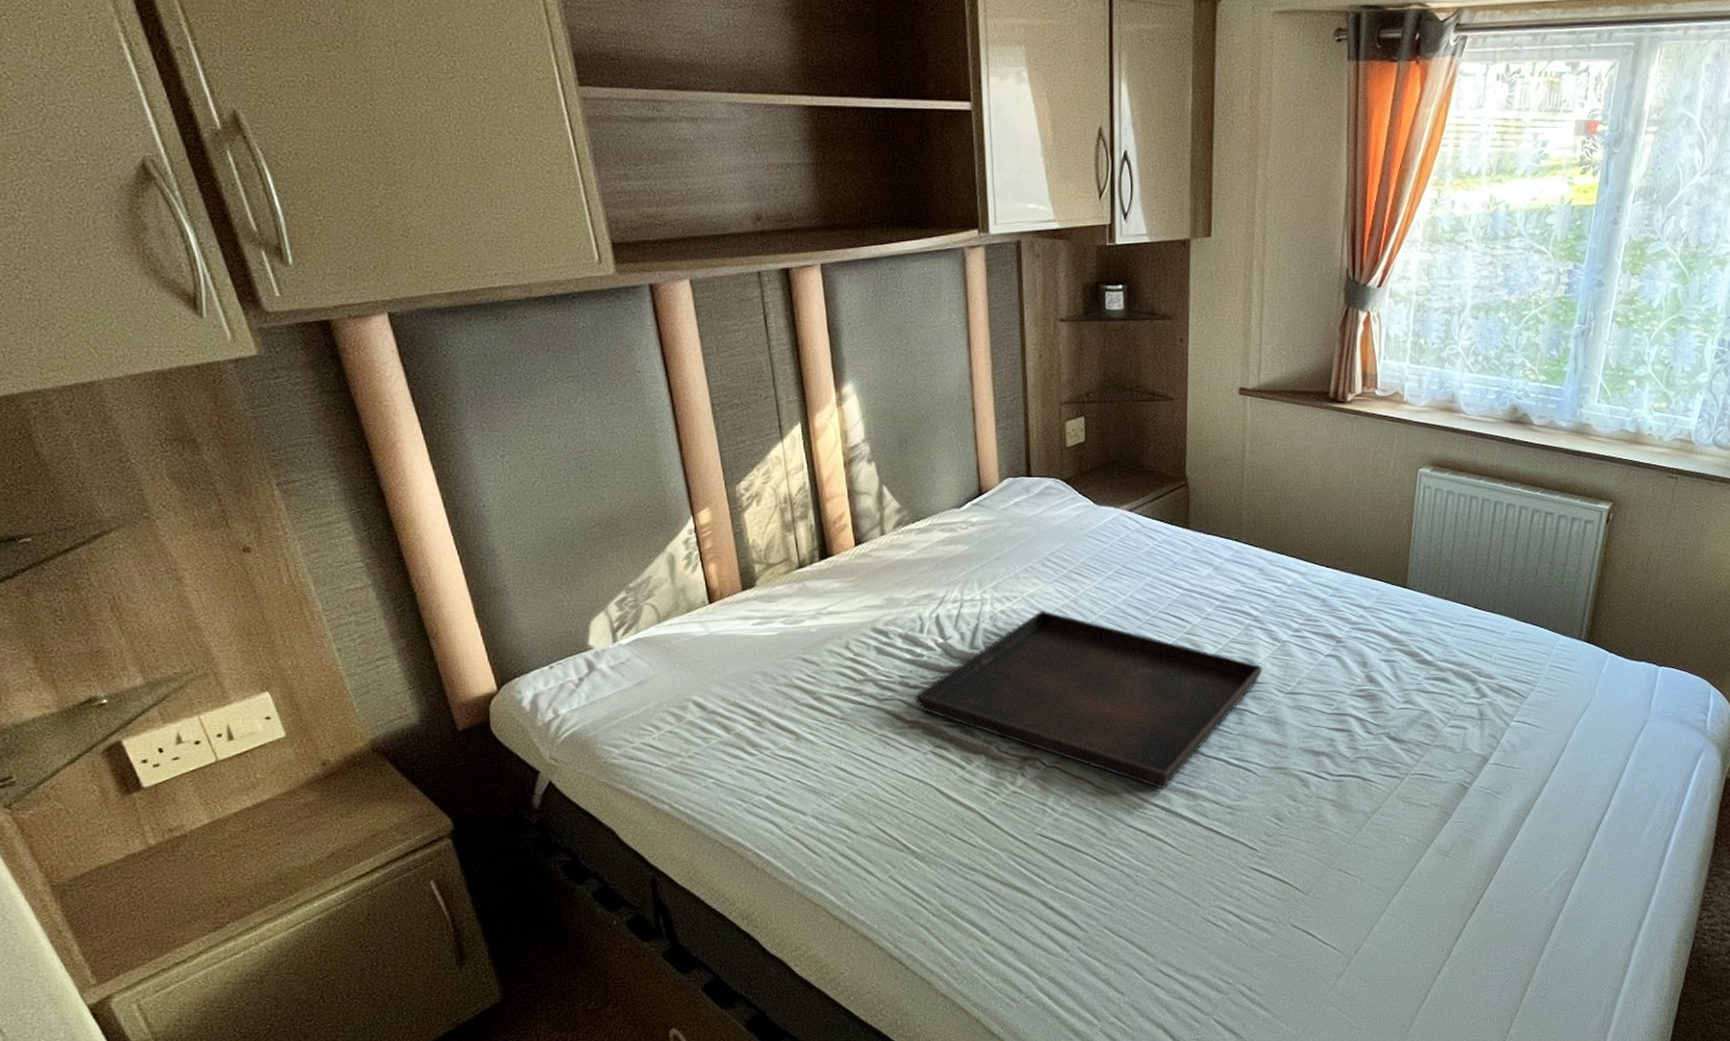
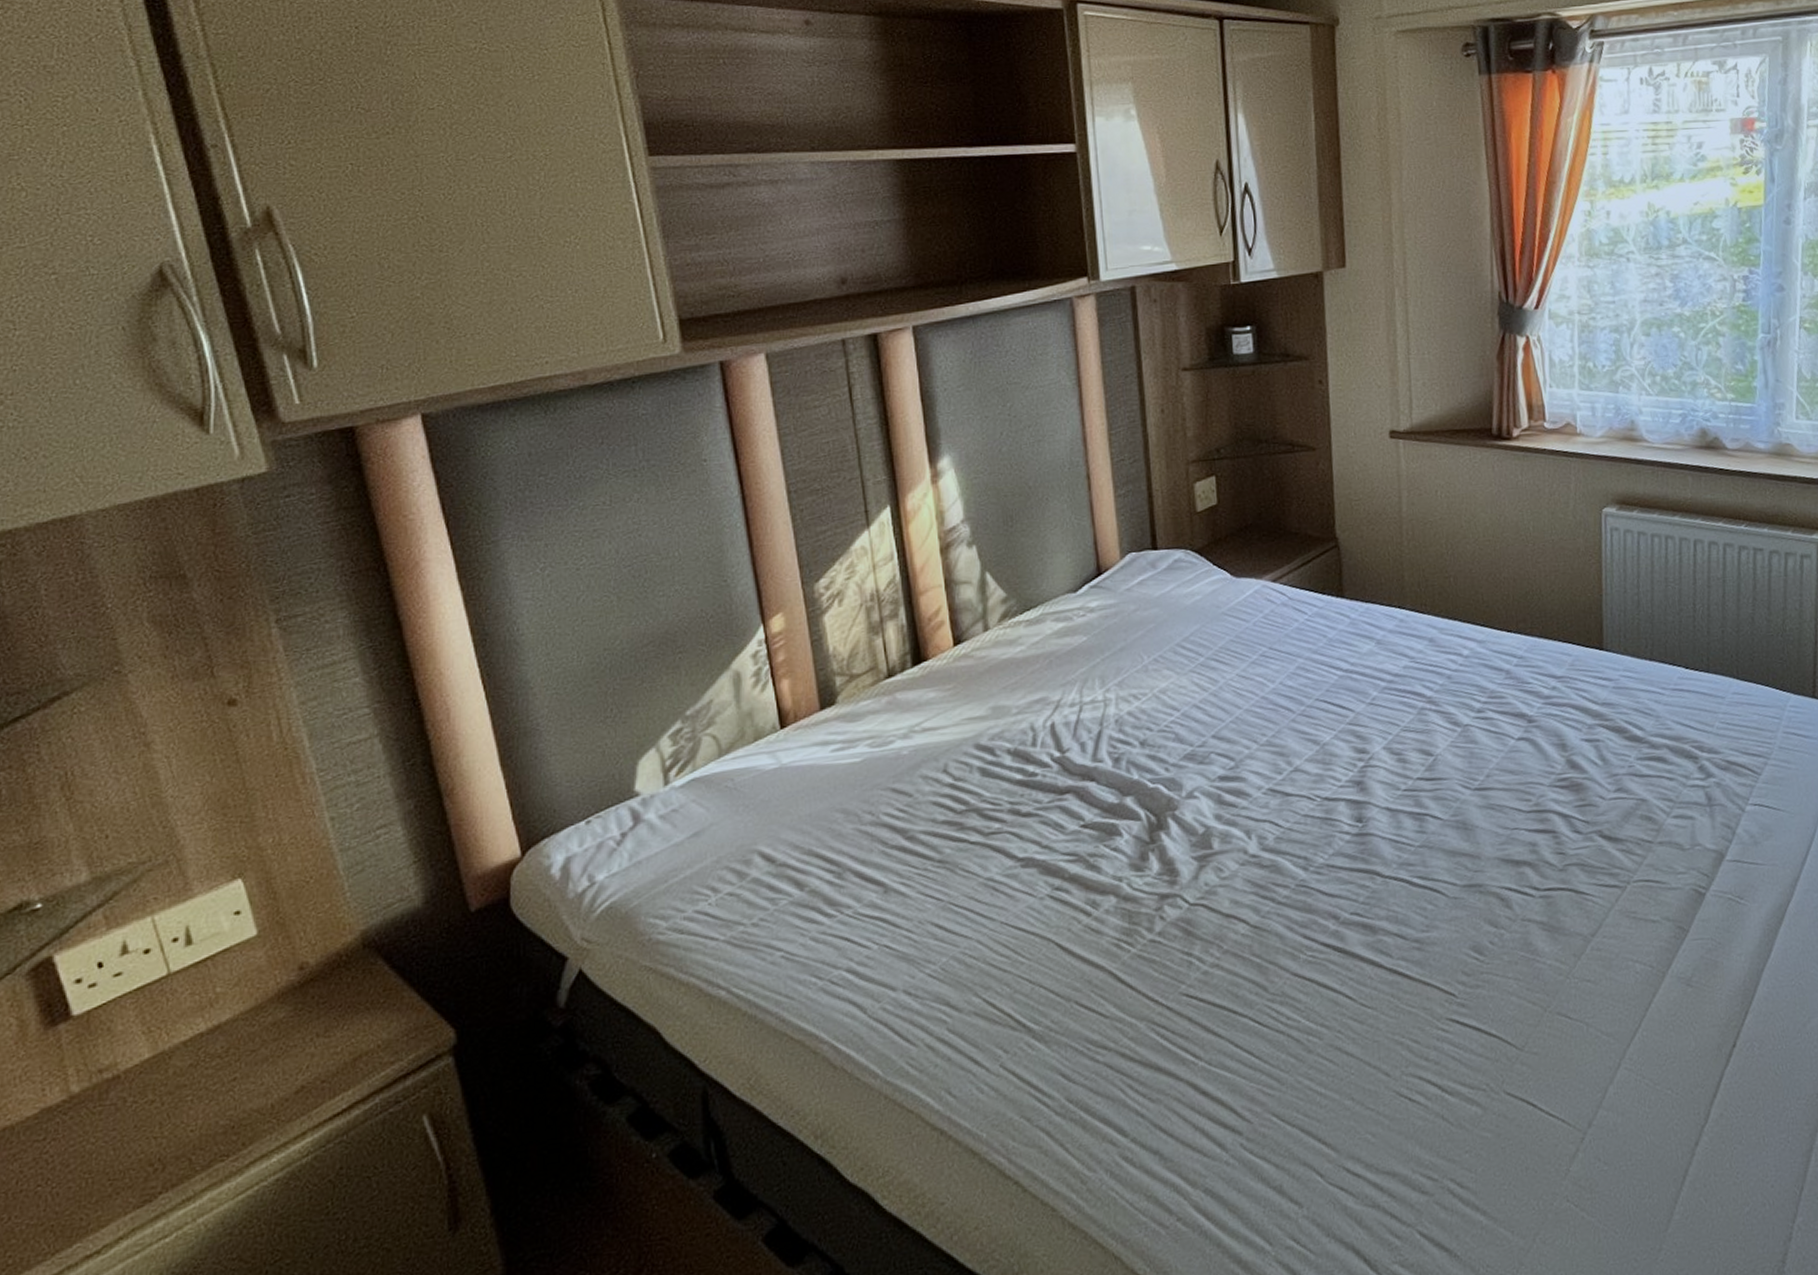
serving tray: present [914,611,1262,789] -> none [1027,708,1443,924]

